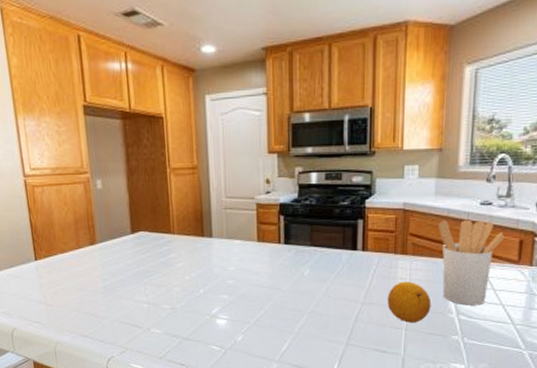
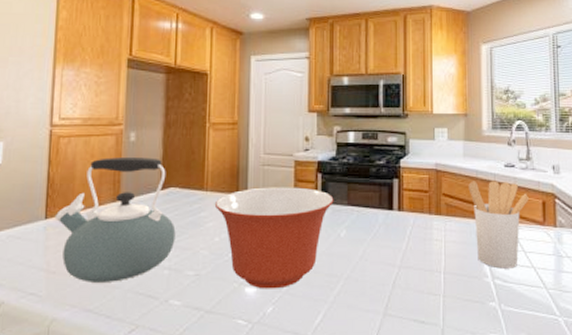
kettle: none [43,204,150,313] -> present [54,157,176,283]
mixing bowl: none [182,229,297,321] -> present [214,187,334,289]
fruit: present [387,281,432,323] -> none [424,243,467,288]

